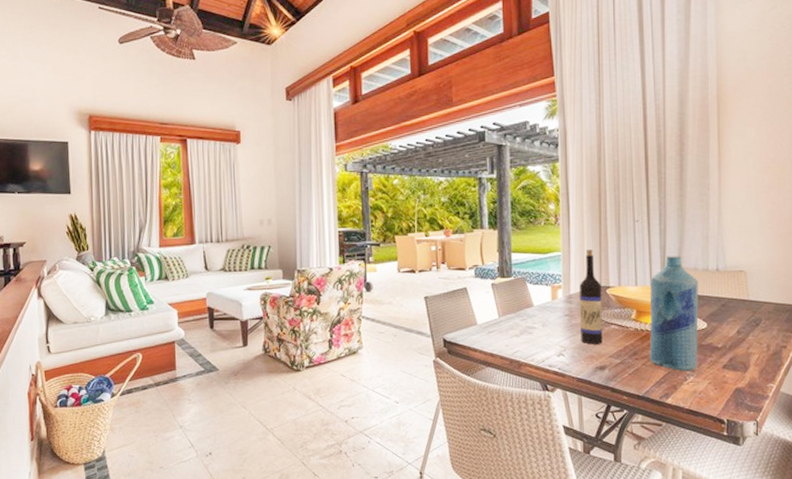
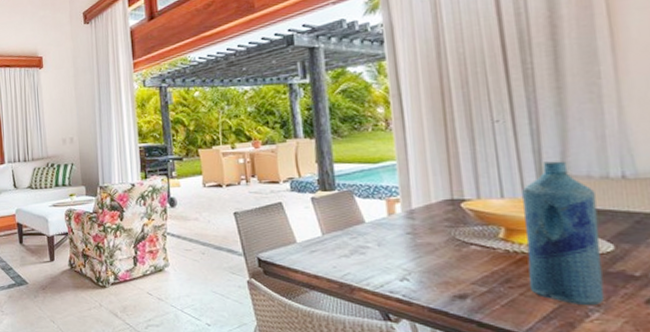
wine bottle: present [579,250,603,345] -> none [423,157,460,268]

